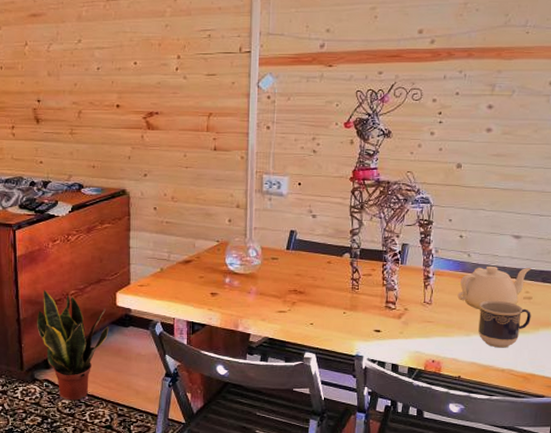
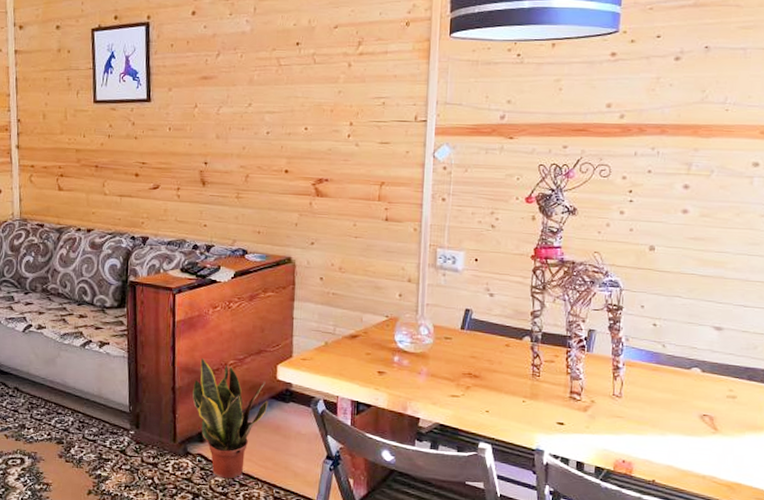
teapot: present [457,265,532,309] -> none [651,358,736,406]
cup: present [478,300,531,348] -> none [675,396,736,452]

